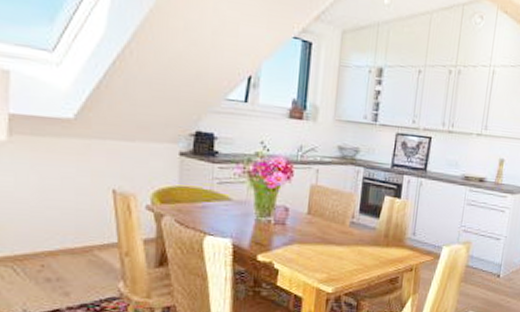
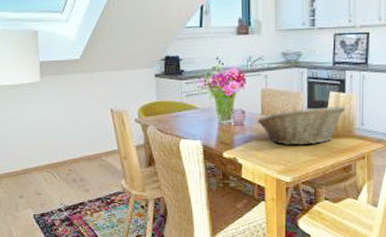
fruit basket: none [302,208,400,253] -> present [258,105,346,146]

